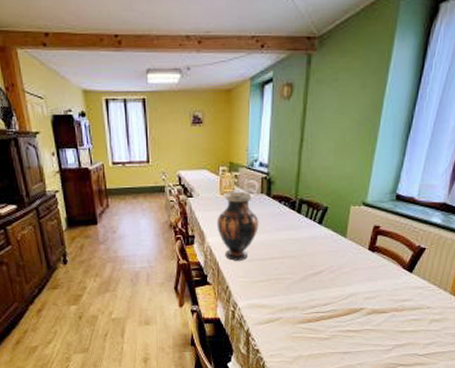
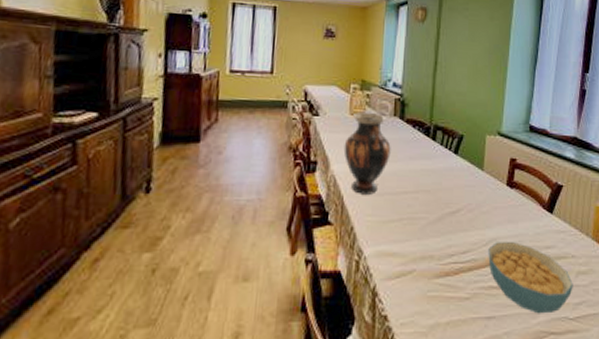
cereal bowl: none [347,295,426,351] -> present [488,241,573,314]

